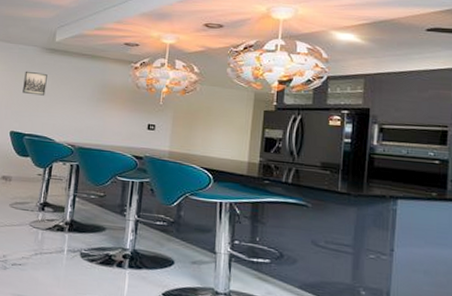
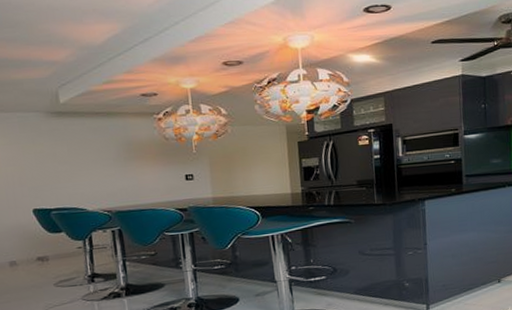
wall art: present [22,71,48,96] -> none [32,140,64,166]

